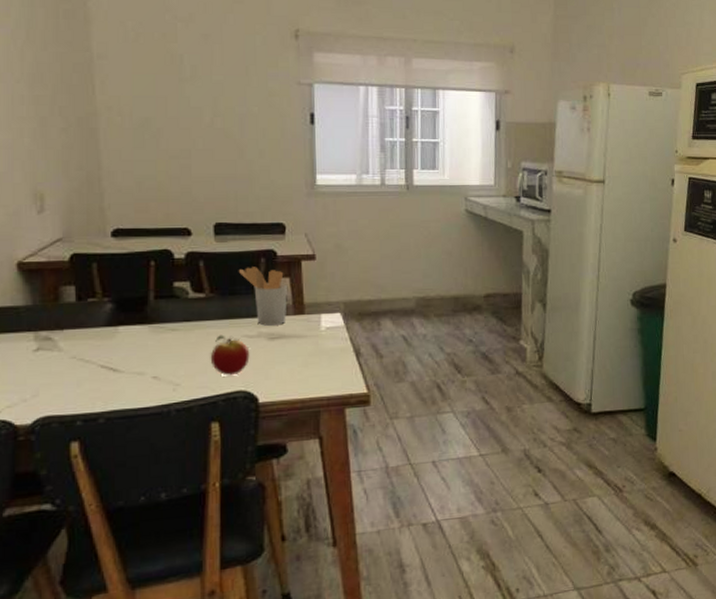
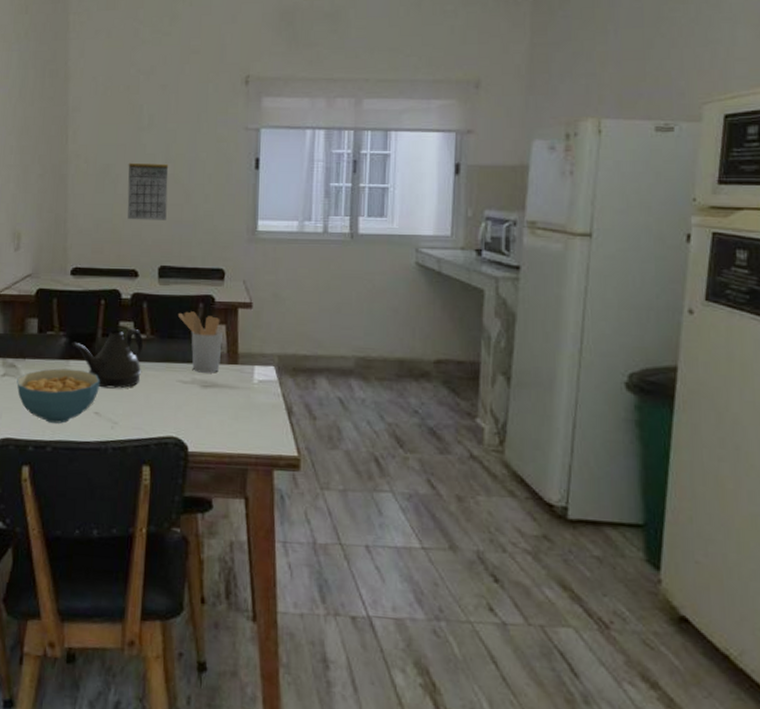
cereal bowl: none [55,335,156,394] -> present [16,368,100,424]
teapot: none [119,288,204,352] -> present [72,328,144,389]
calendar: none [170,116,219,177] -> present [127,162,169,220]
apple: present [210,335,250,376] -> none [146,377,183,420]

